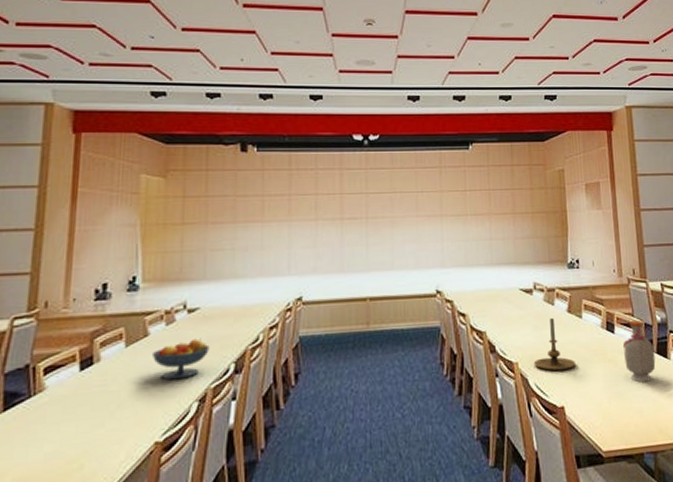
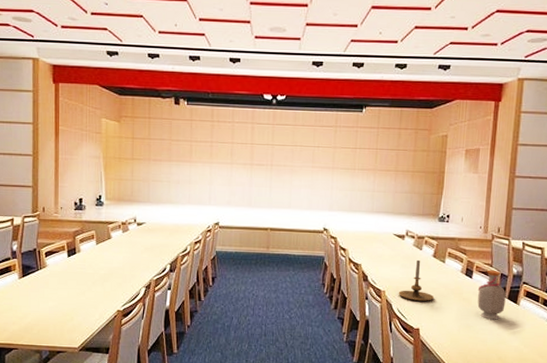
fruit bowl: present [151,338,210,380] -> none [113,244,152,271]

